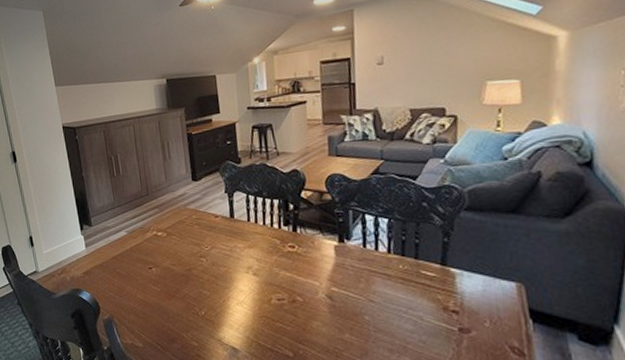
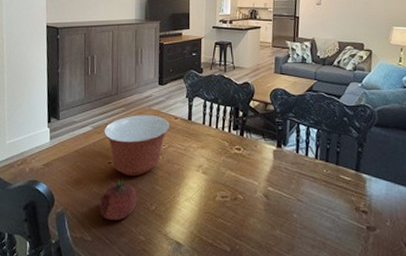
mixing bowl: none [139,214,211,282] -> present [104,115,170,177]
fruit: none [145,283,185,326] -> present [99,178,137,220]

